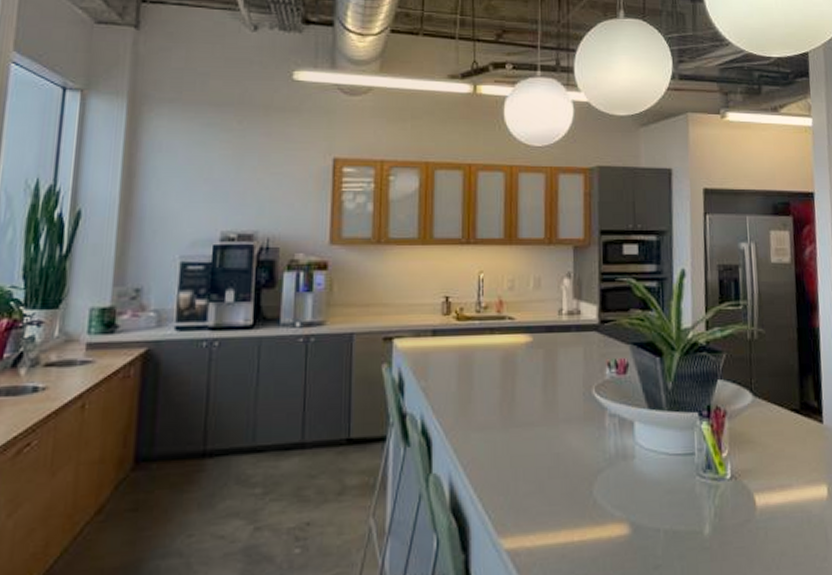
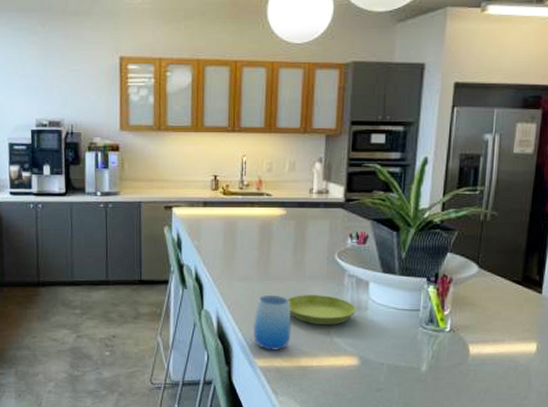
cup: none [495,447,545,525] -> present [252,295,292,350]
saucer: none [538,442,621,483] -> present [287,295,356,325]

